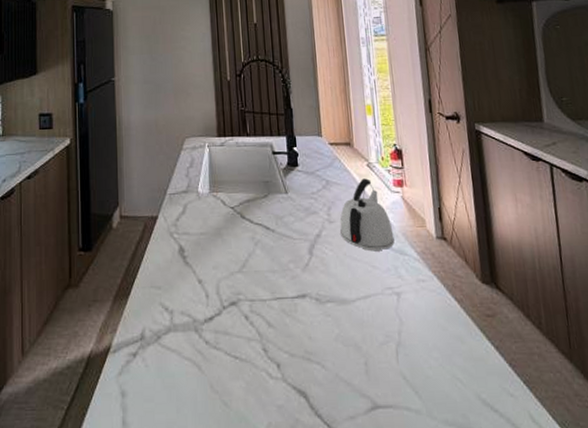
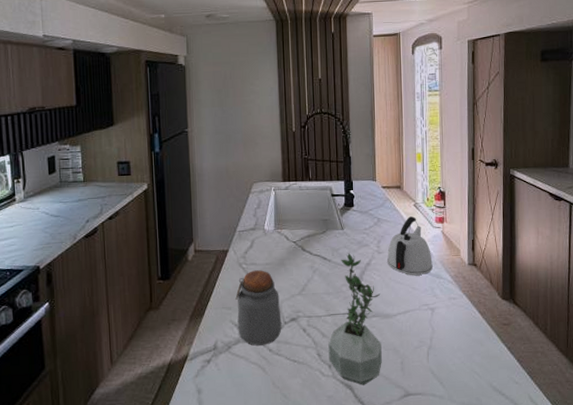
jar: none [166,241,220,336] -> present [235,270,282,346]
potted plant: none [275,222,342,393] -> present [328,253,382,385]

